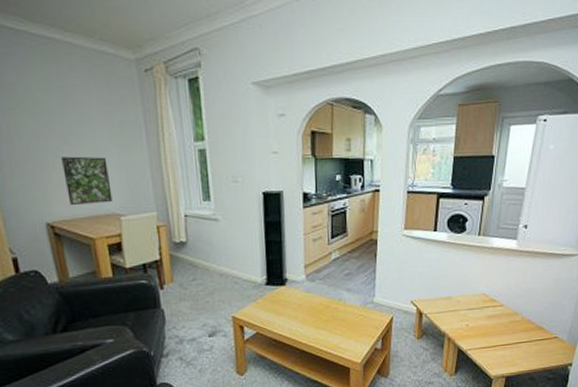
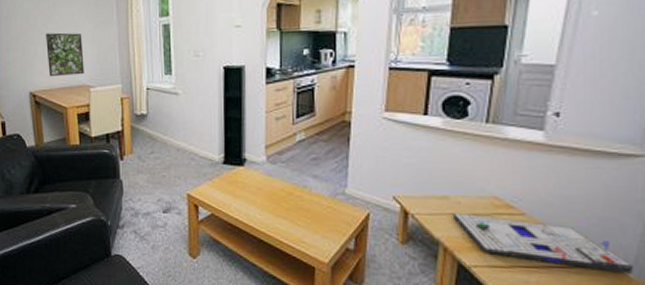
board game: none [454,309,568,342] -> present [452,213,633,274]

